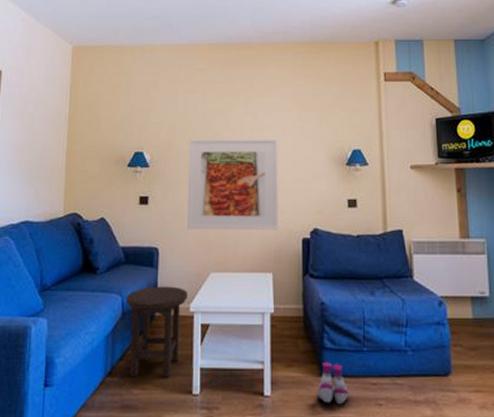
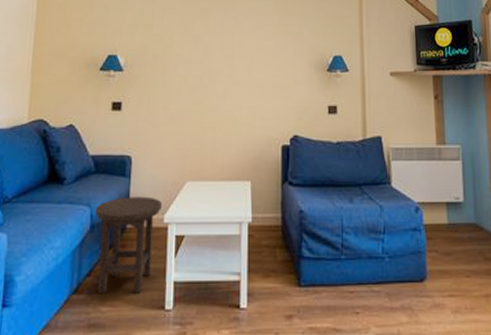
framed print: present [187,139,278,230] -> none [163,43,259,137]
boots: present [316,361,349,405] -> none [293,270,327,315]

